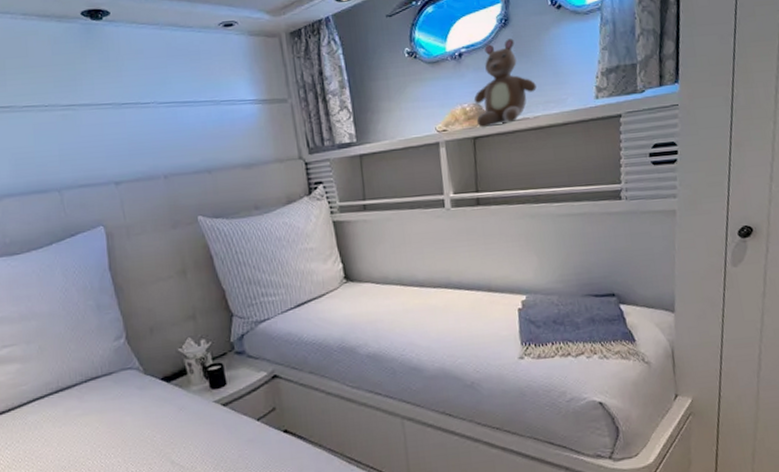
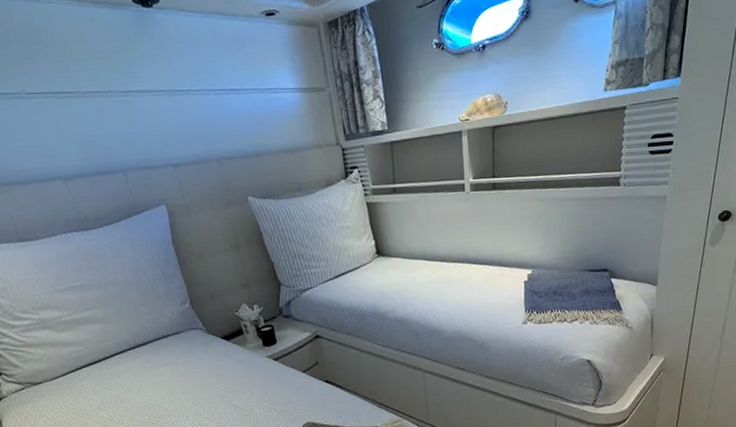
teddy bear: present [473,39,536,128] -> none [494,31,552,118]

